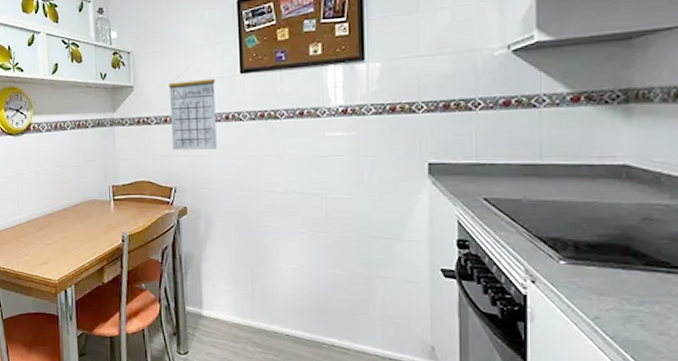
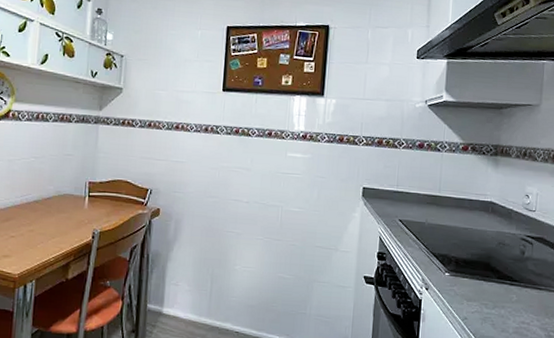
calendar: present [169,66,217,150] -> none [153,77,200,157]

